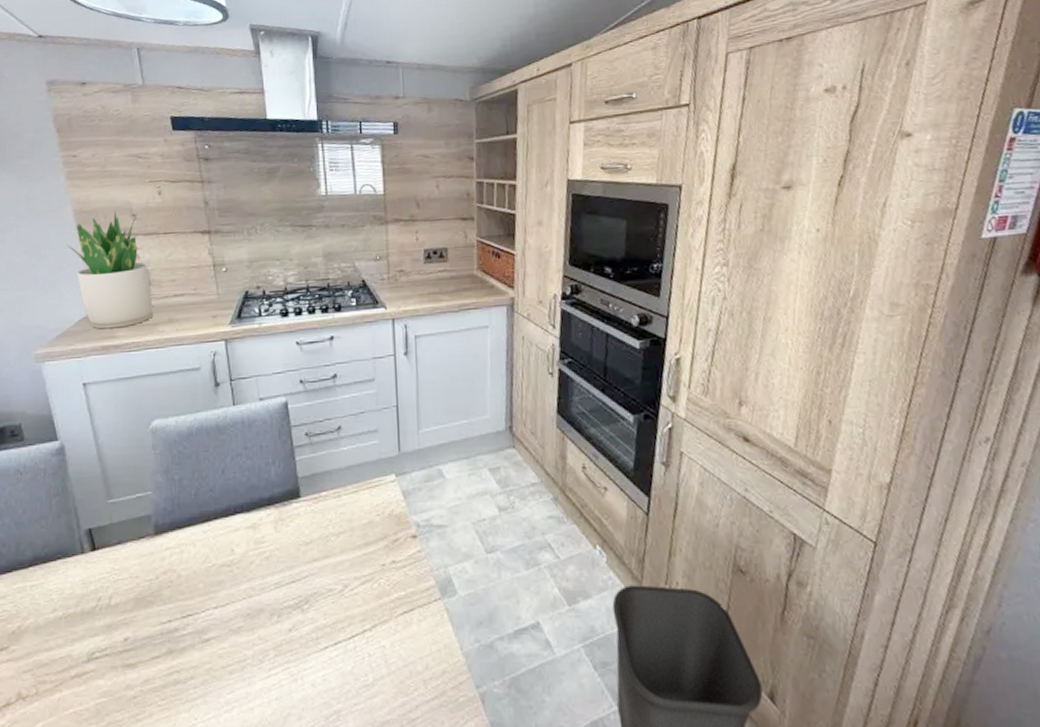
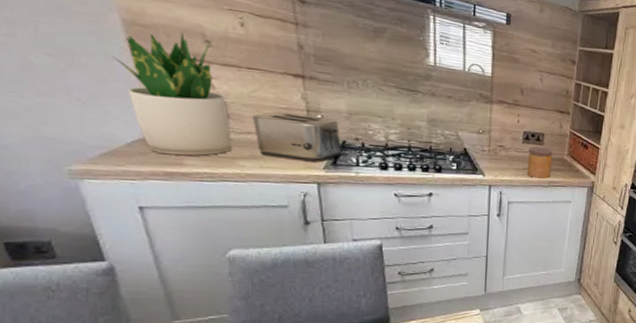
toaster: none [169,269,246,320] -> present [253,111,342,164]
jar: none [432,265,461,304] -> present [528,147,553,179]

